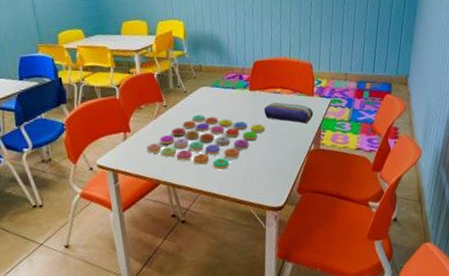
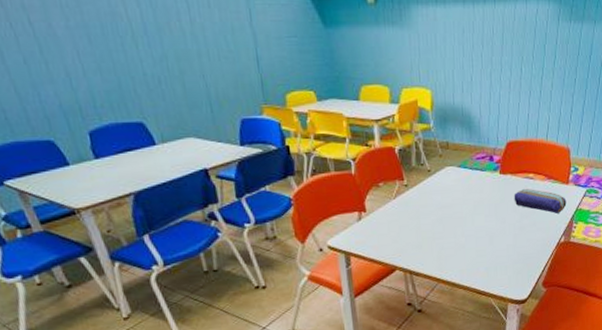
board game: present [147,114,265,170] -> none [383,197,513,259]

